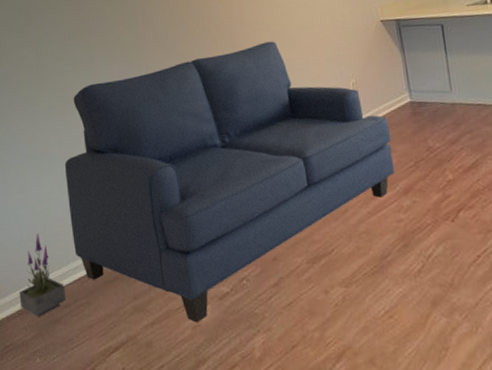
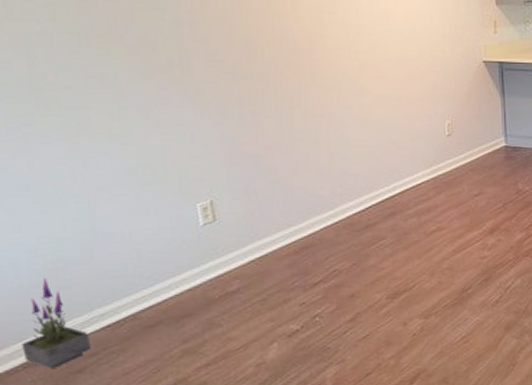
sofa: present [64,41,394,323] -> none [80,72,483,361]

